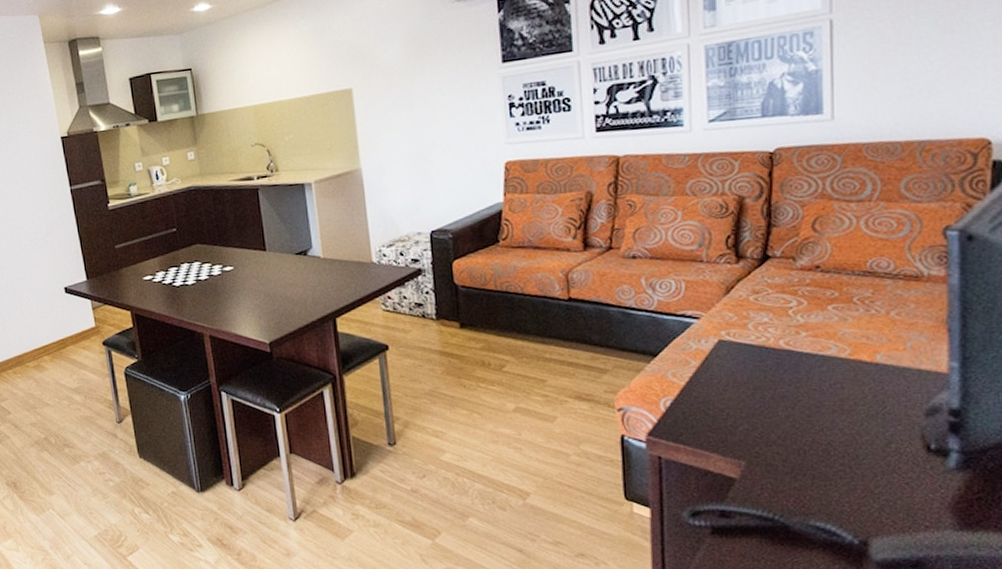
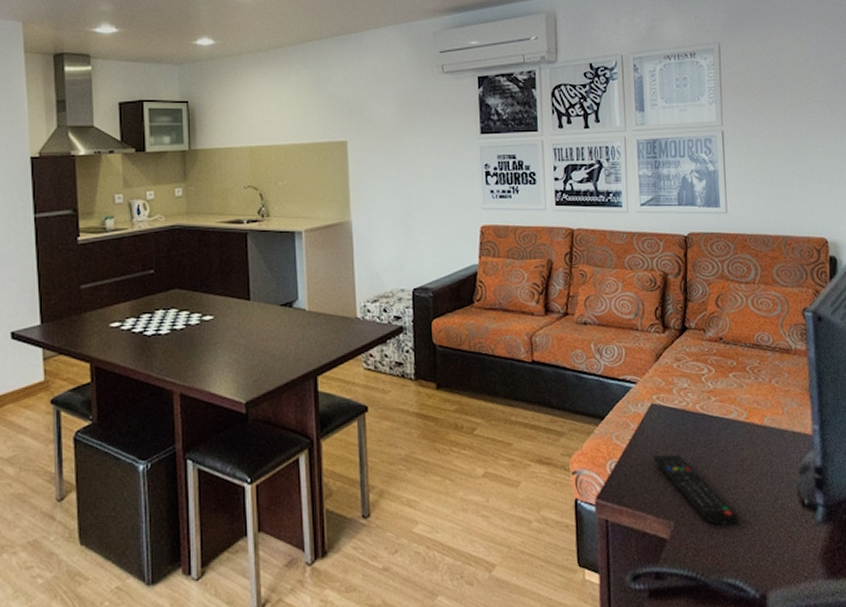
remote control: none [719,393,834,468] -> present [652,454,739,526]

